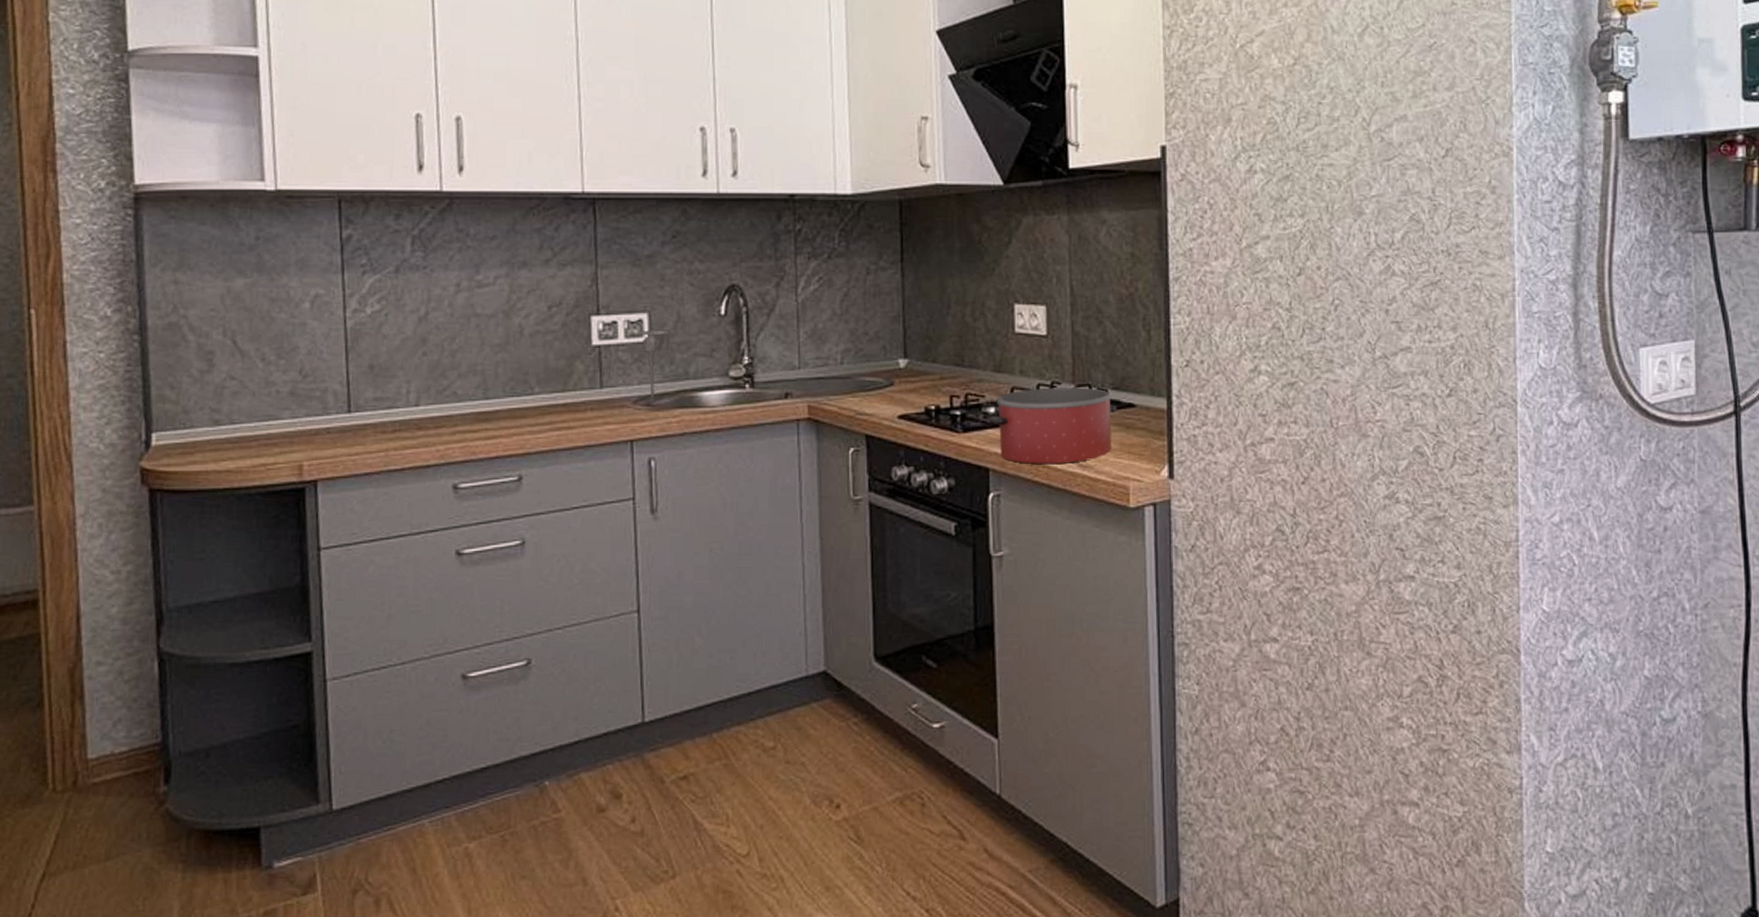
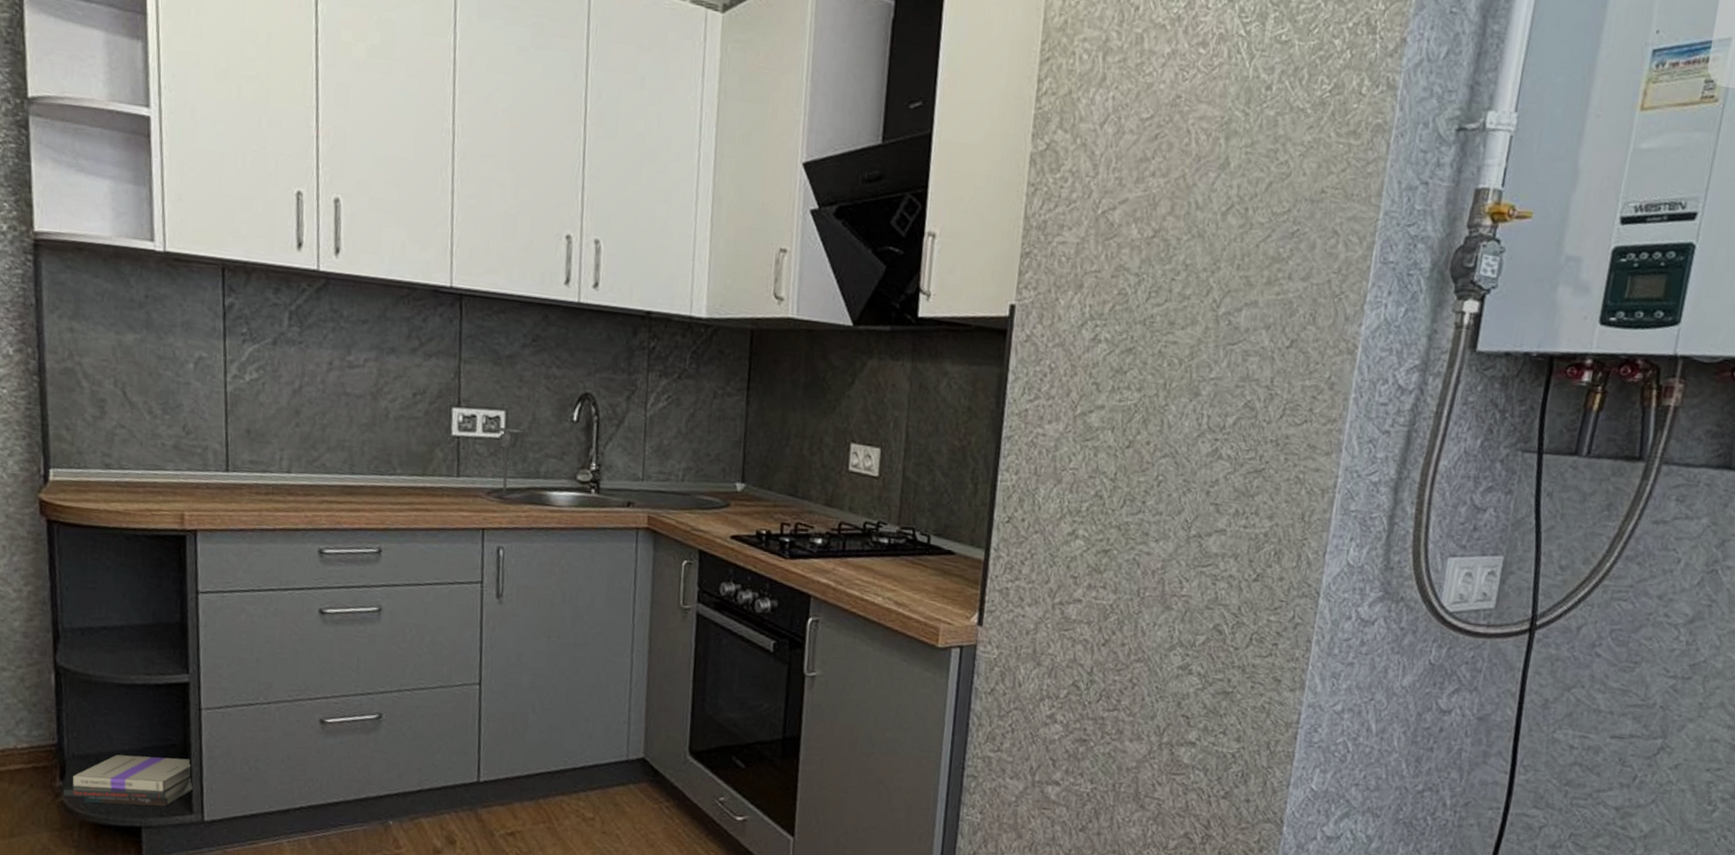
books: none [169,740,321,807] -> present [63,754,195,807]
cooking pot: present [989,387,1117,464] -> none [816,526,937,600]

